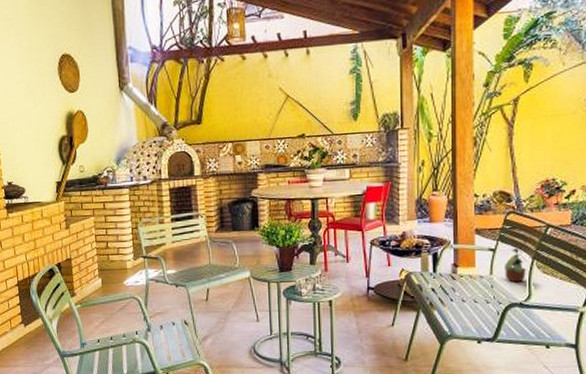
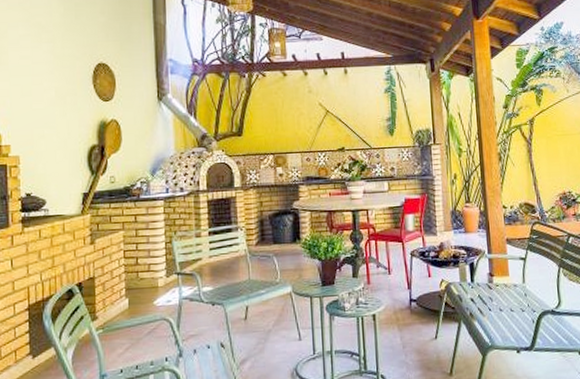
potted plant: present [505,246,527,283] -> none [535,254,555,290]

